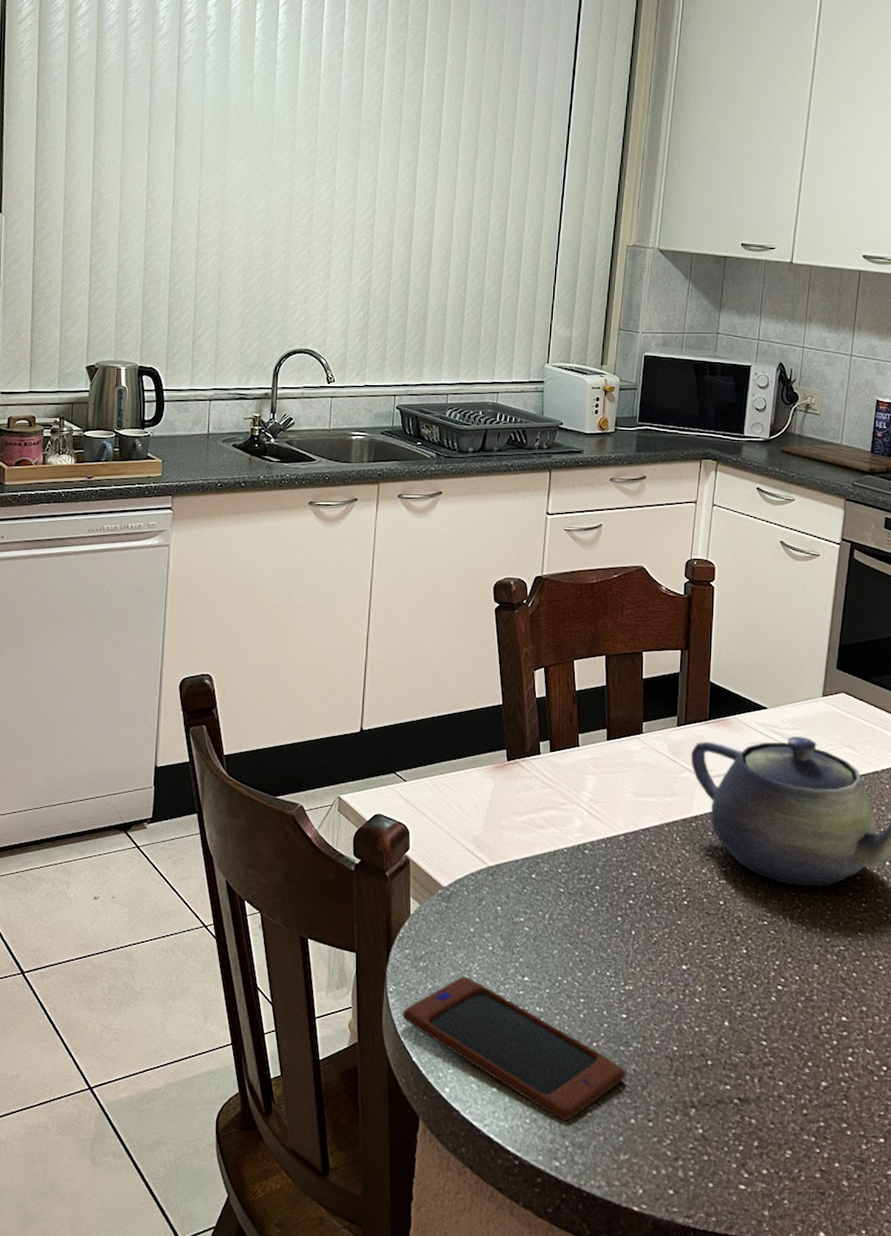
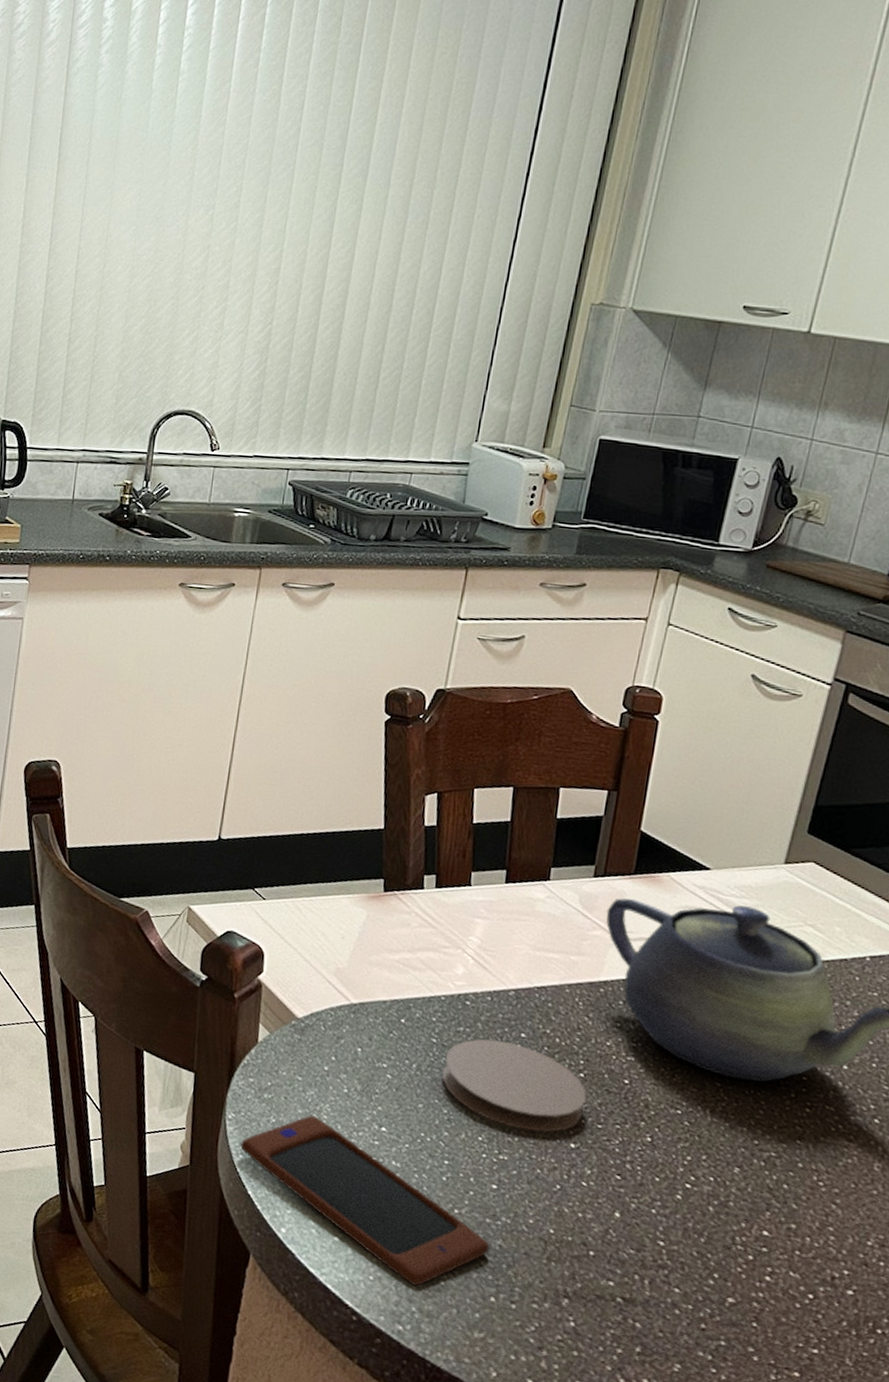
coaster: none [570,882,692,960] -> present [441,1039,587,1132]

